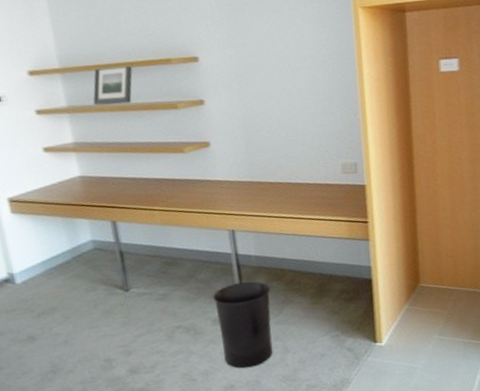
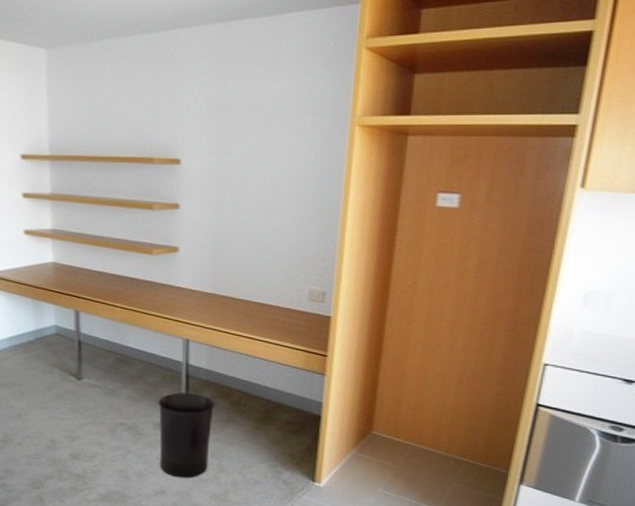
picture frame: present [93,64,133,106] -> none [74,159,117,198]

